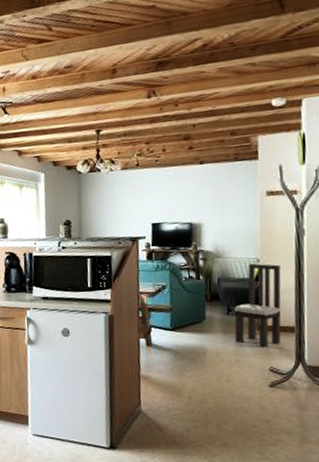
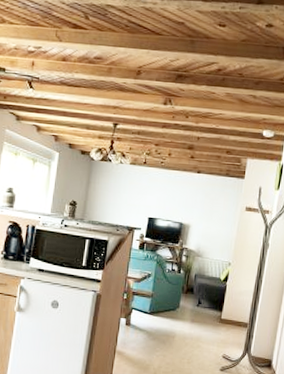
dining chair: present [234,263,281,348] -> none [199,266,246,338]

